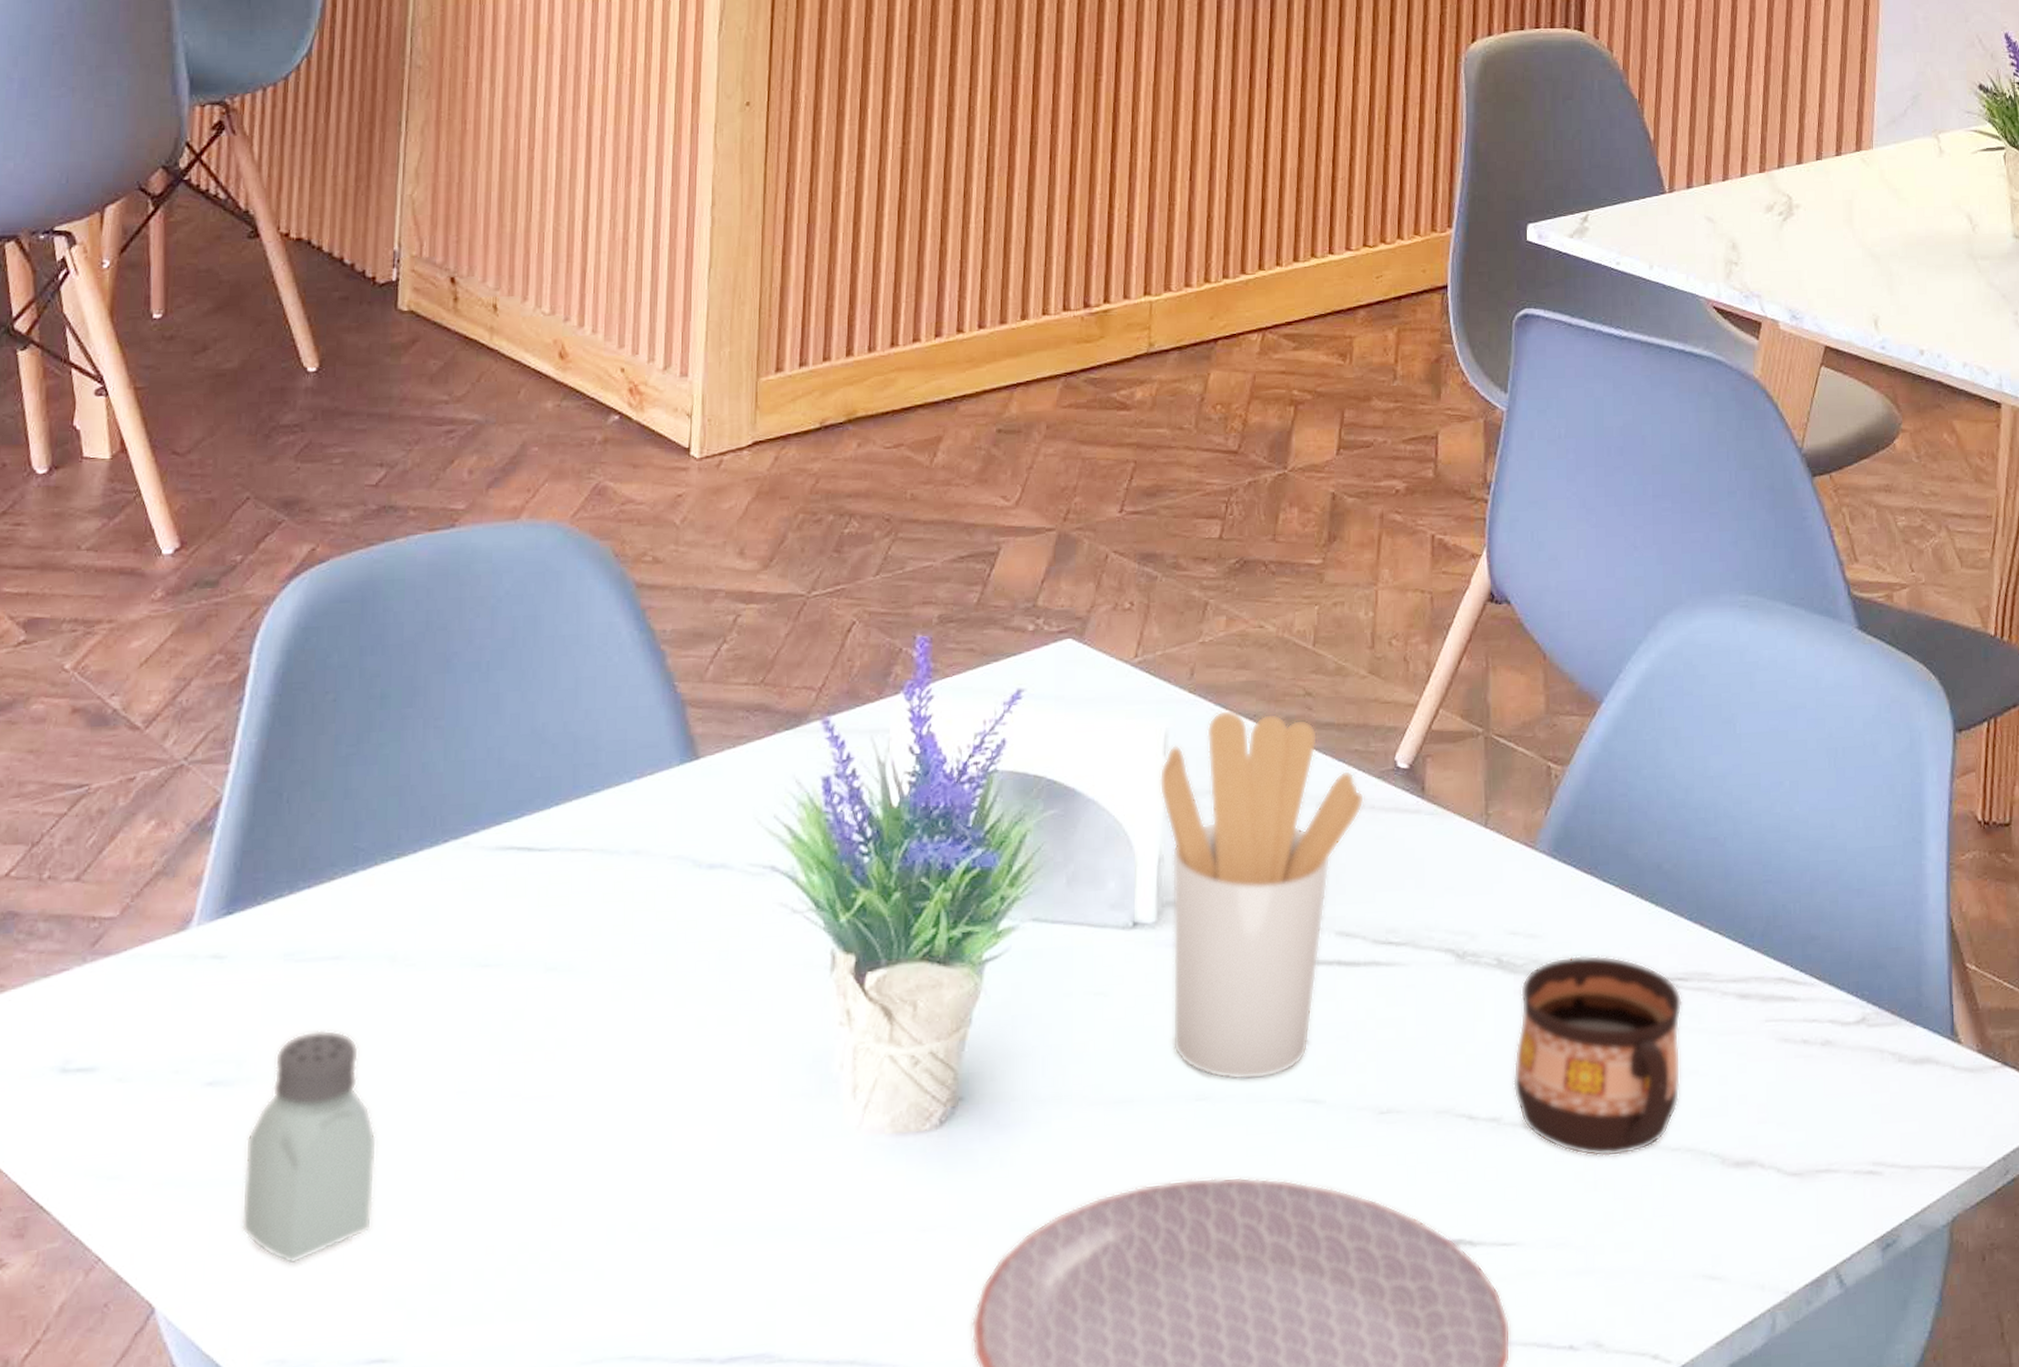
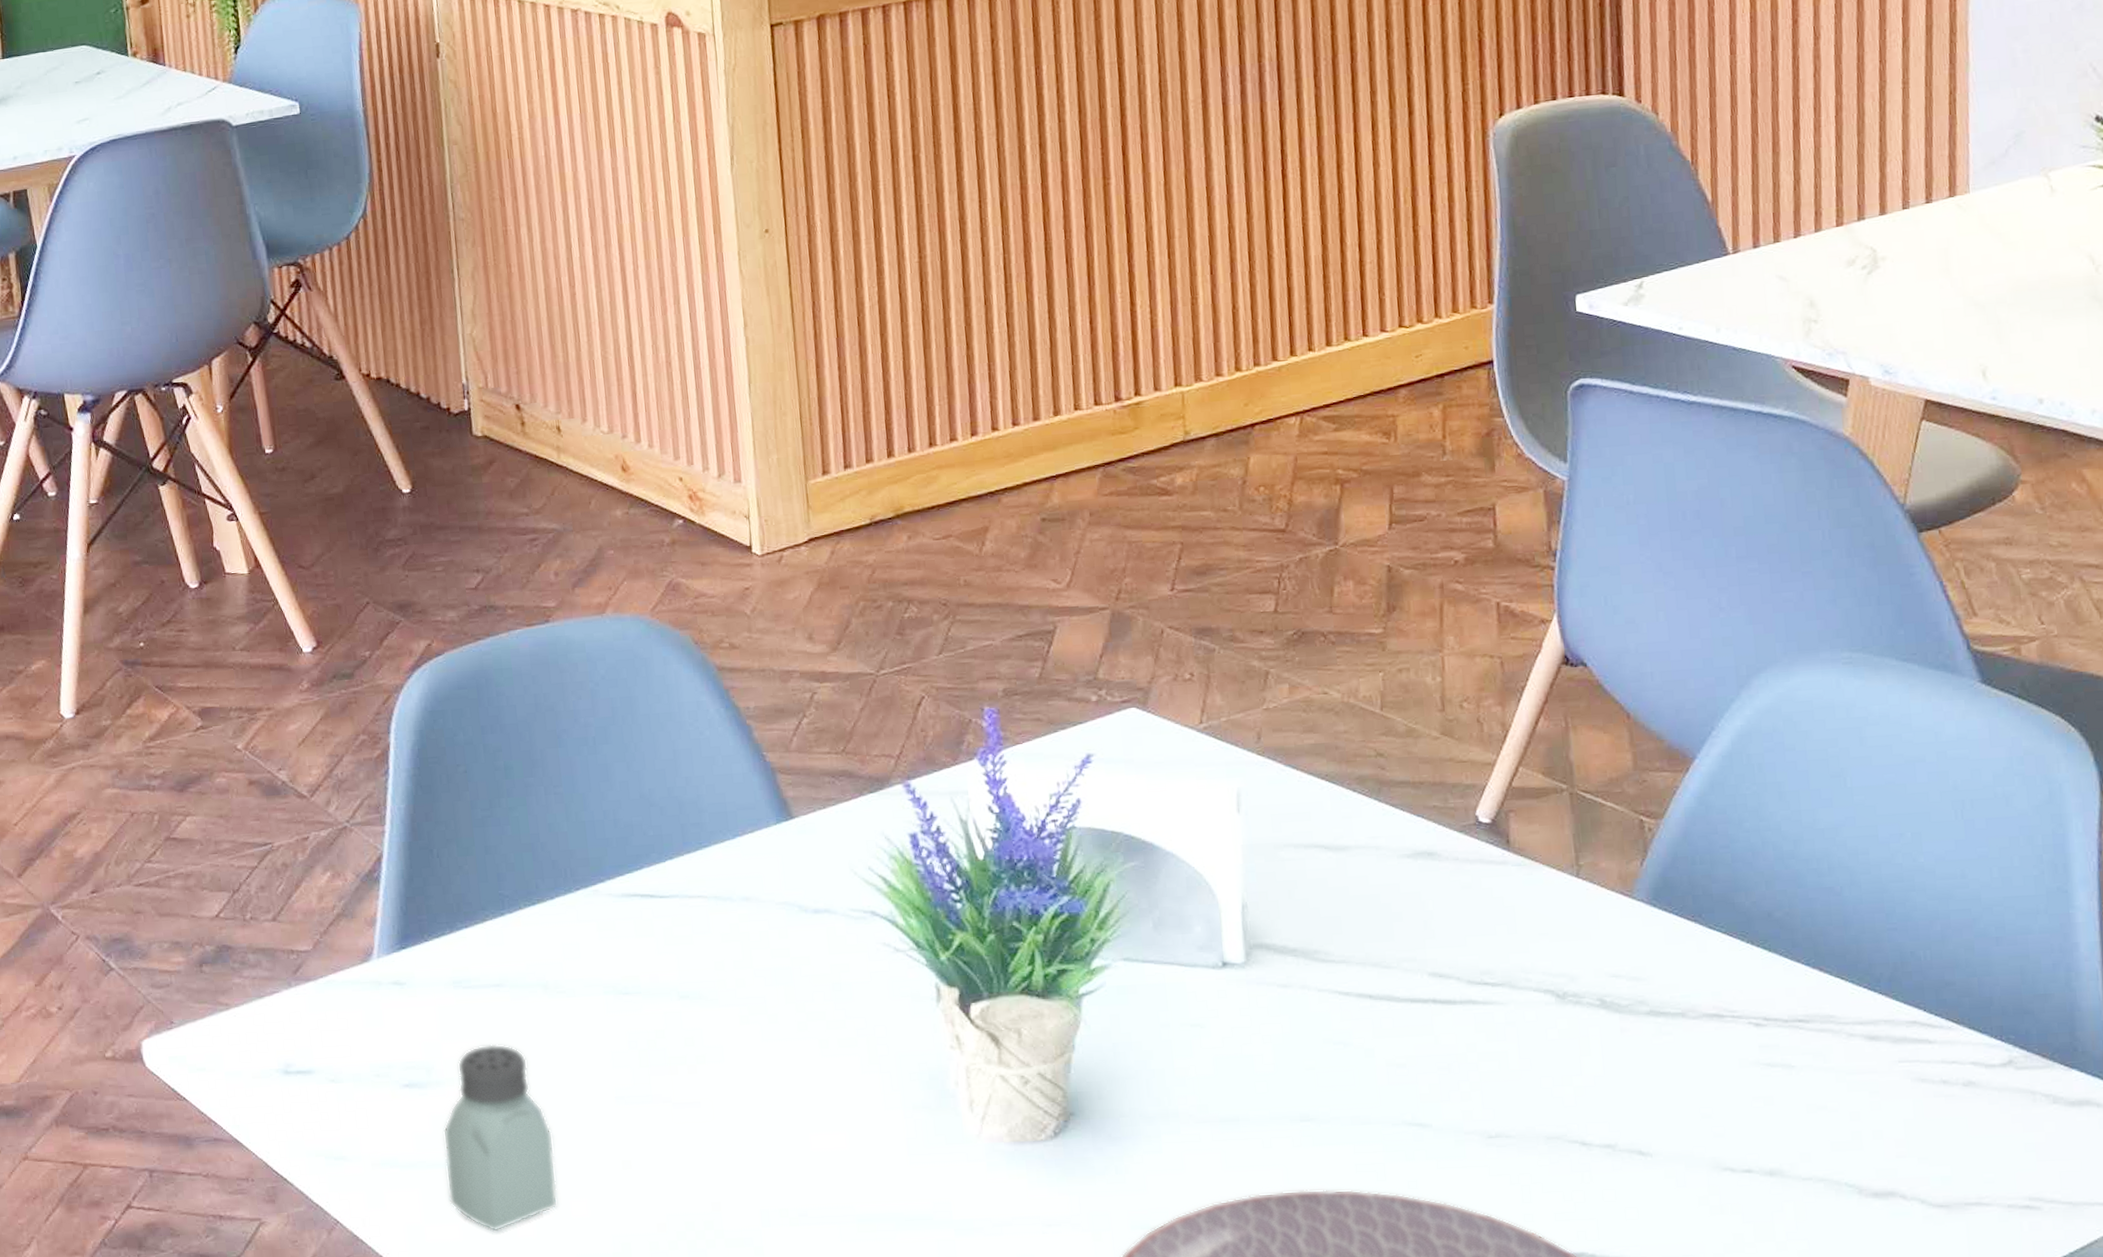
utensil holder: present [1159,709,1365,1081] -> none [1235,770,1448,1105]
cup: present [1512,954,1682,1157] -> none [1625,996,1808,1184]

